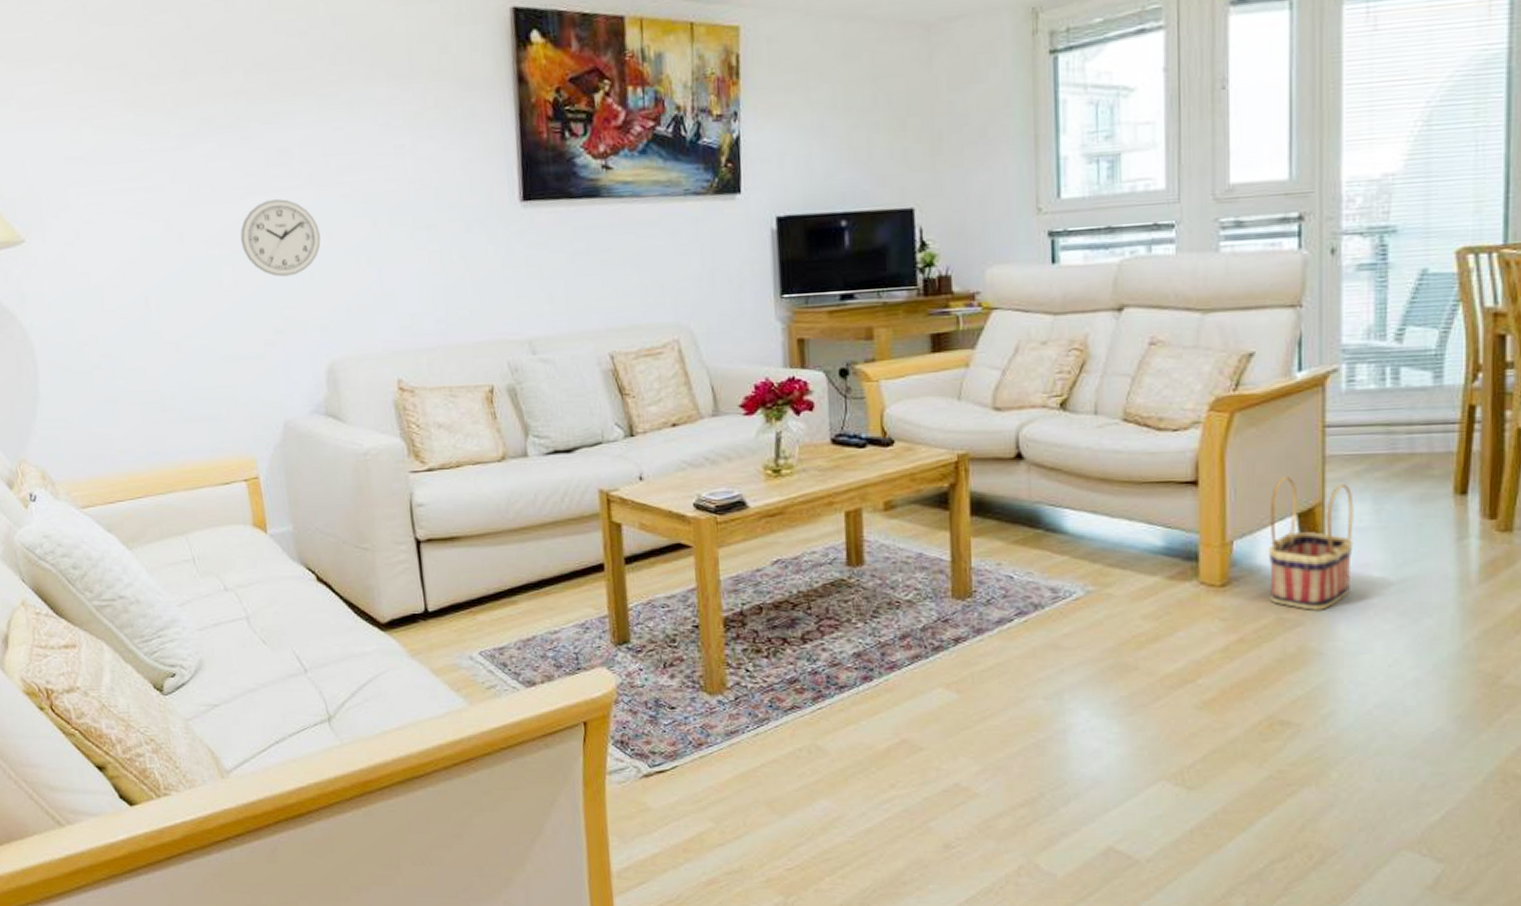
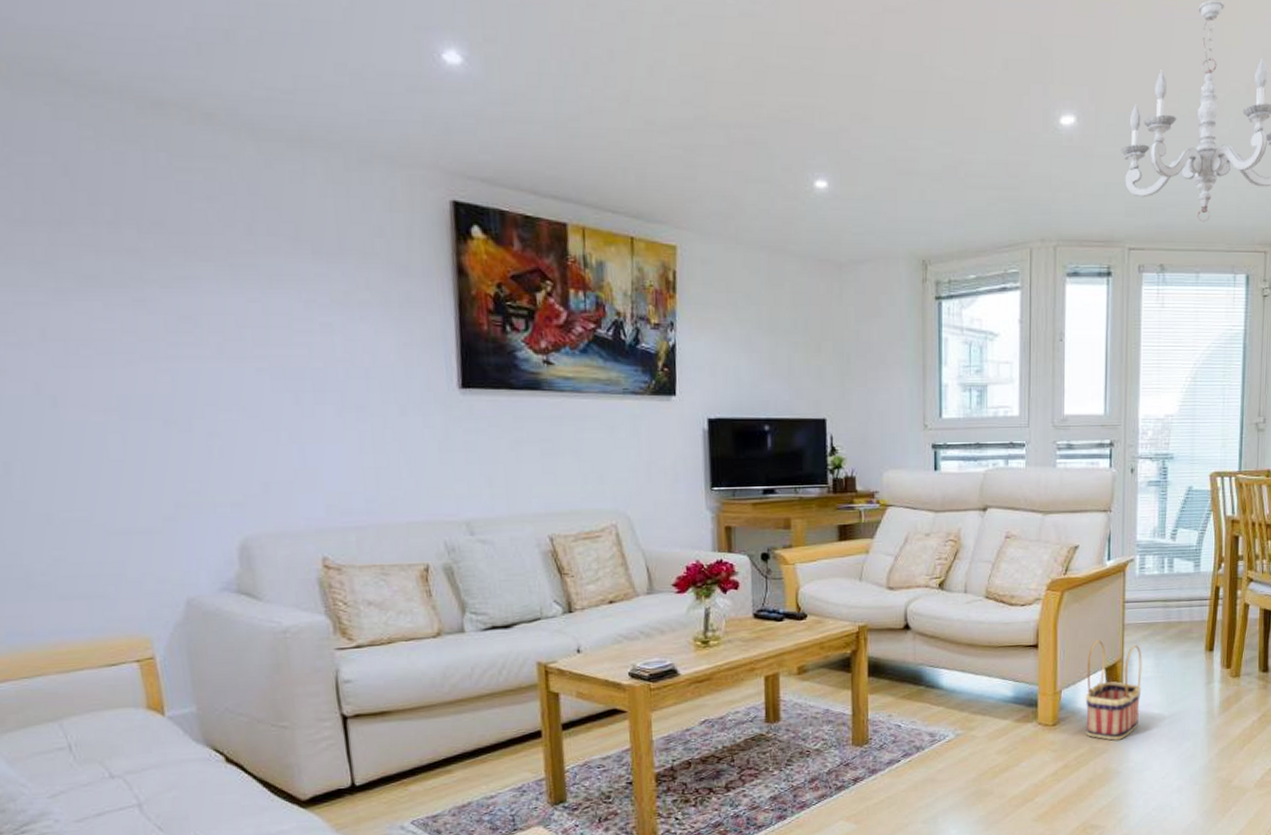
wall clock: present [240,199,321,277] -> none [132,368,233,449]

